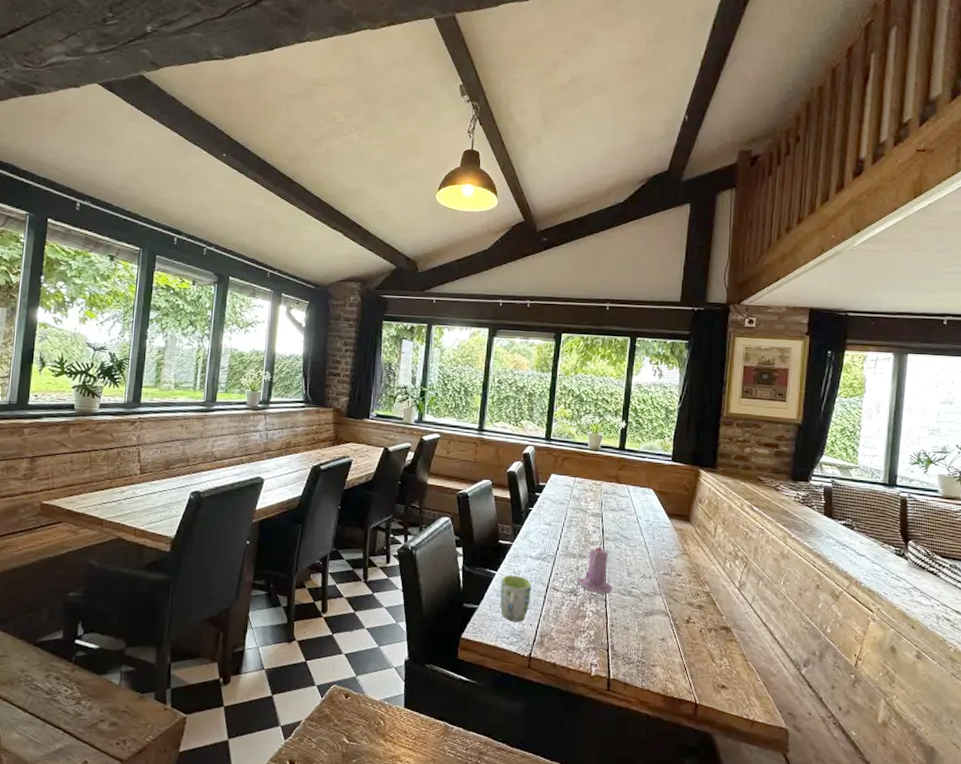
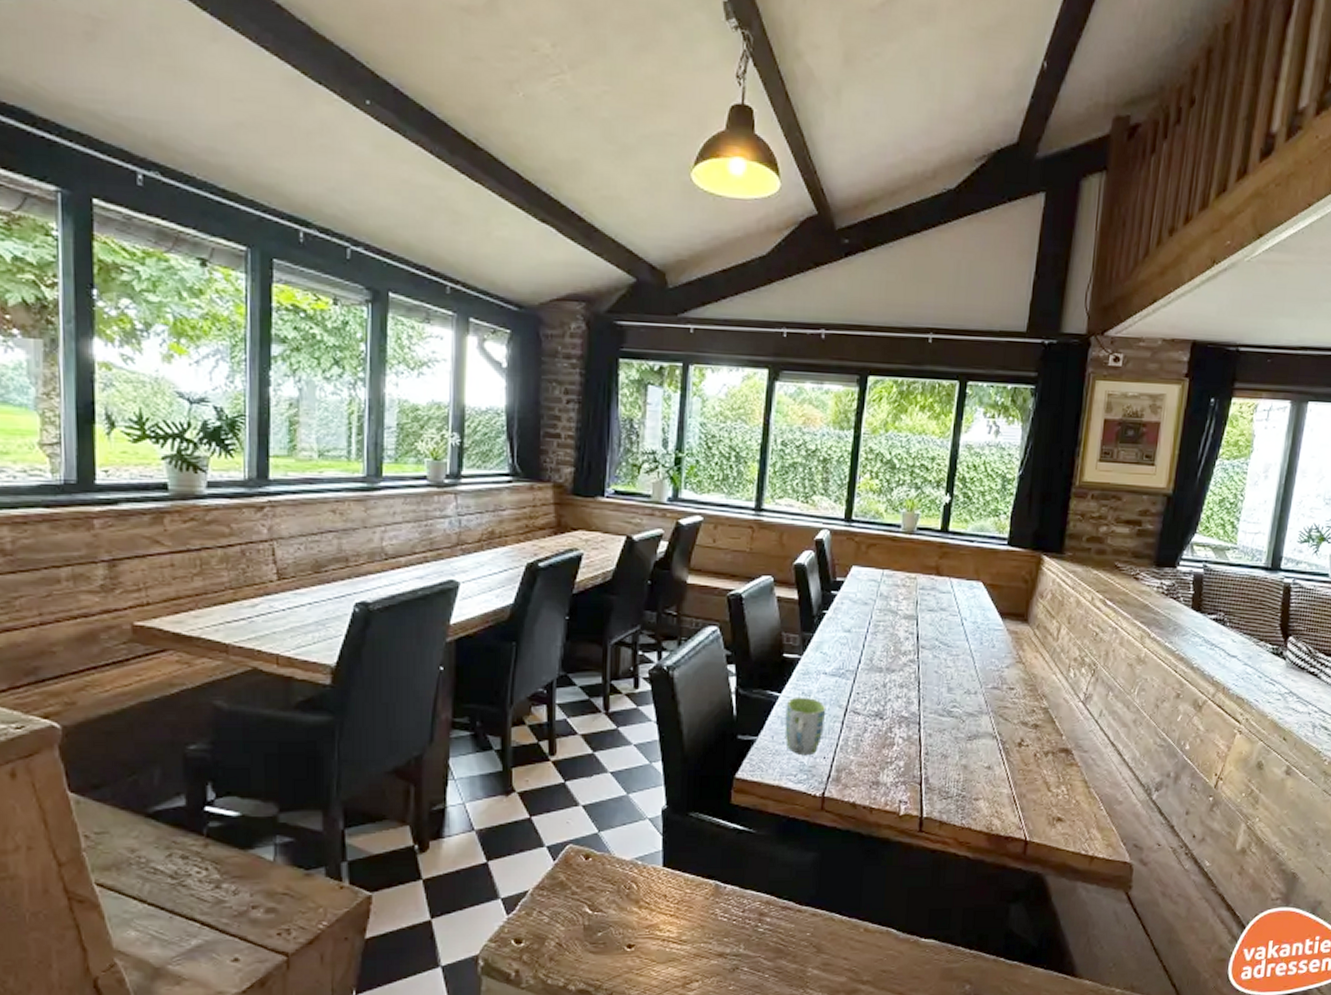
candle: present [577,543,613,594] -> none [883,653,929,716]

